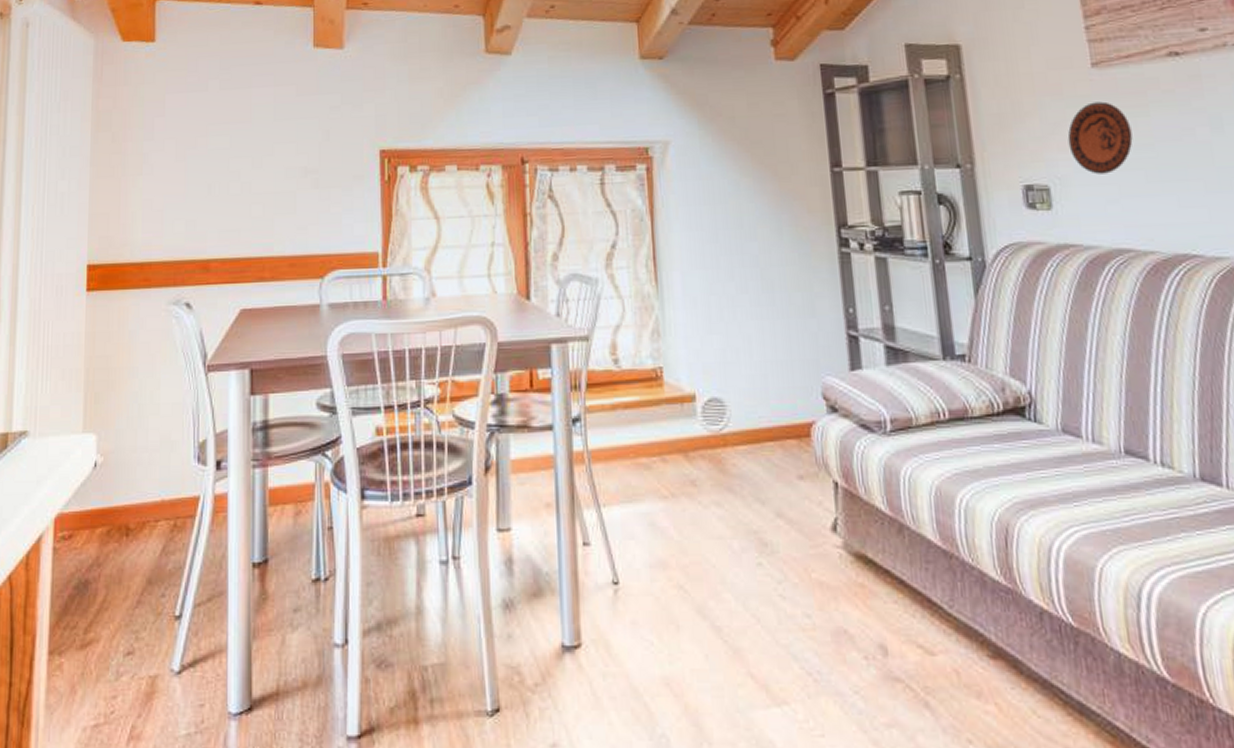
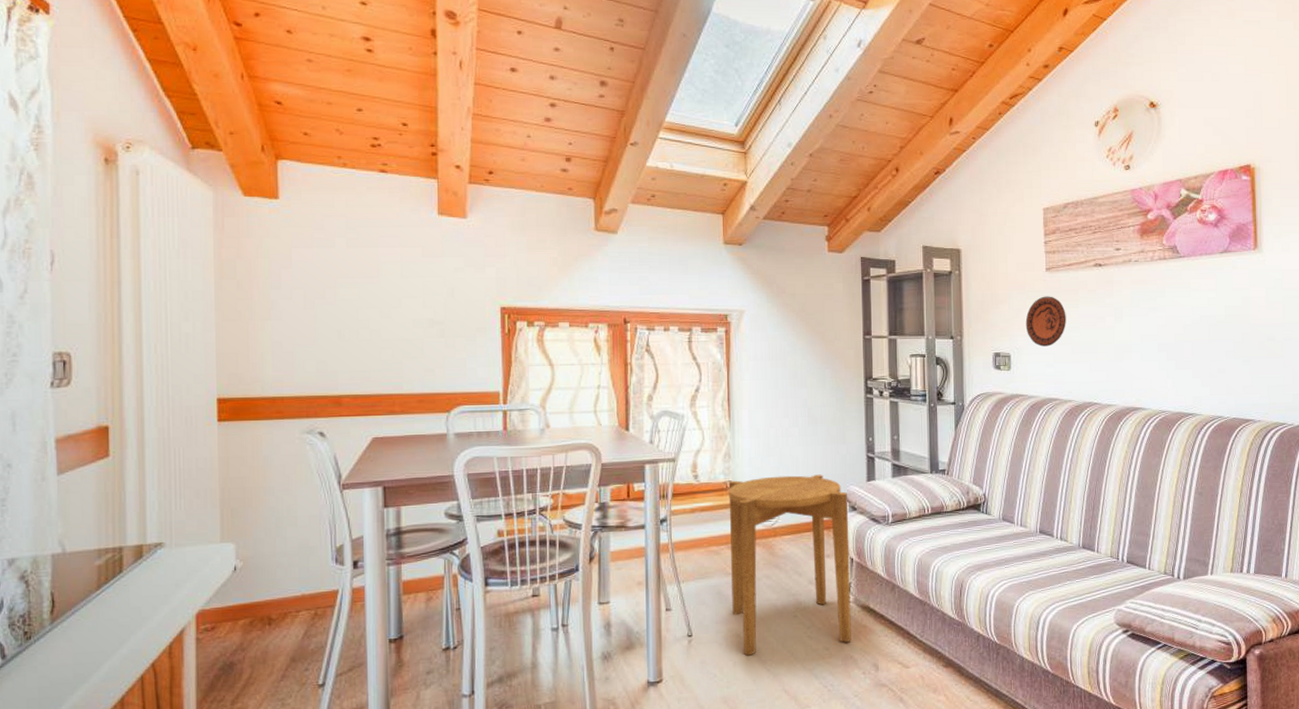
side table: none [658,360,844,618] -> present [728,474,851,656]

